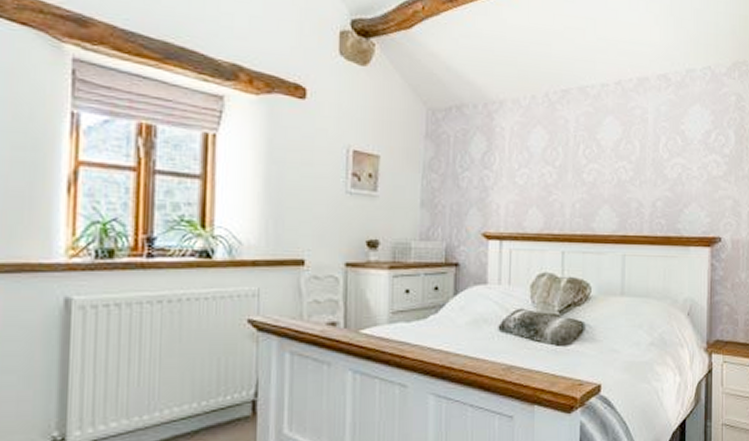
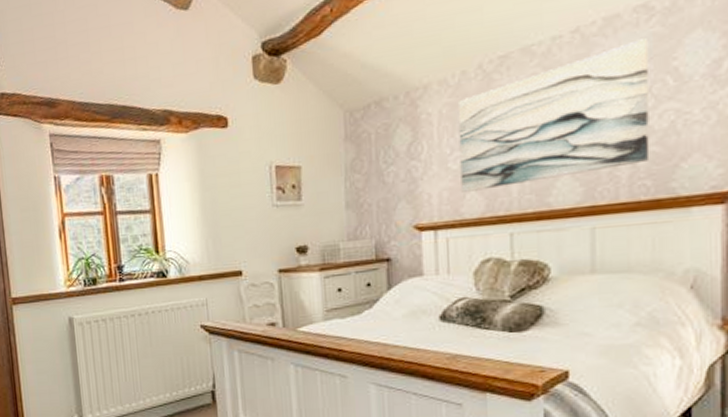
wall art: none [525,102,667,208] -> present [457,38,650,192]

